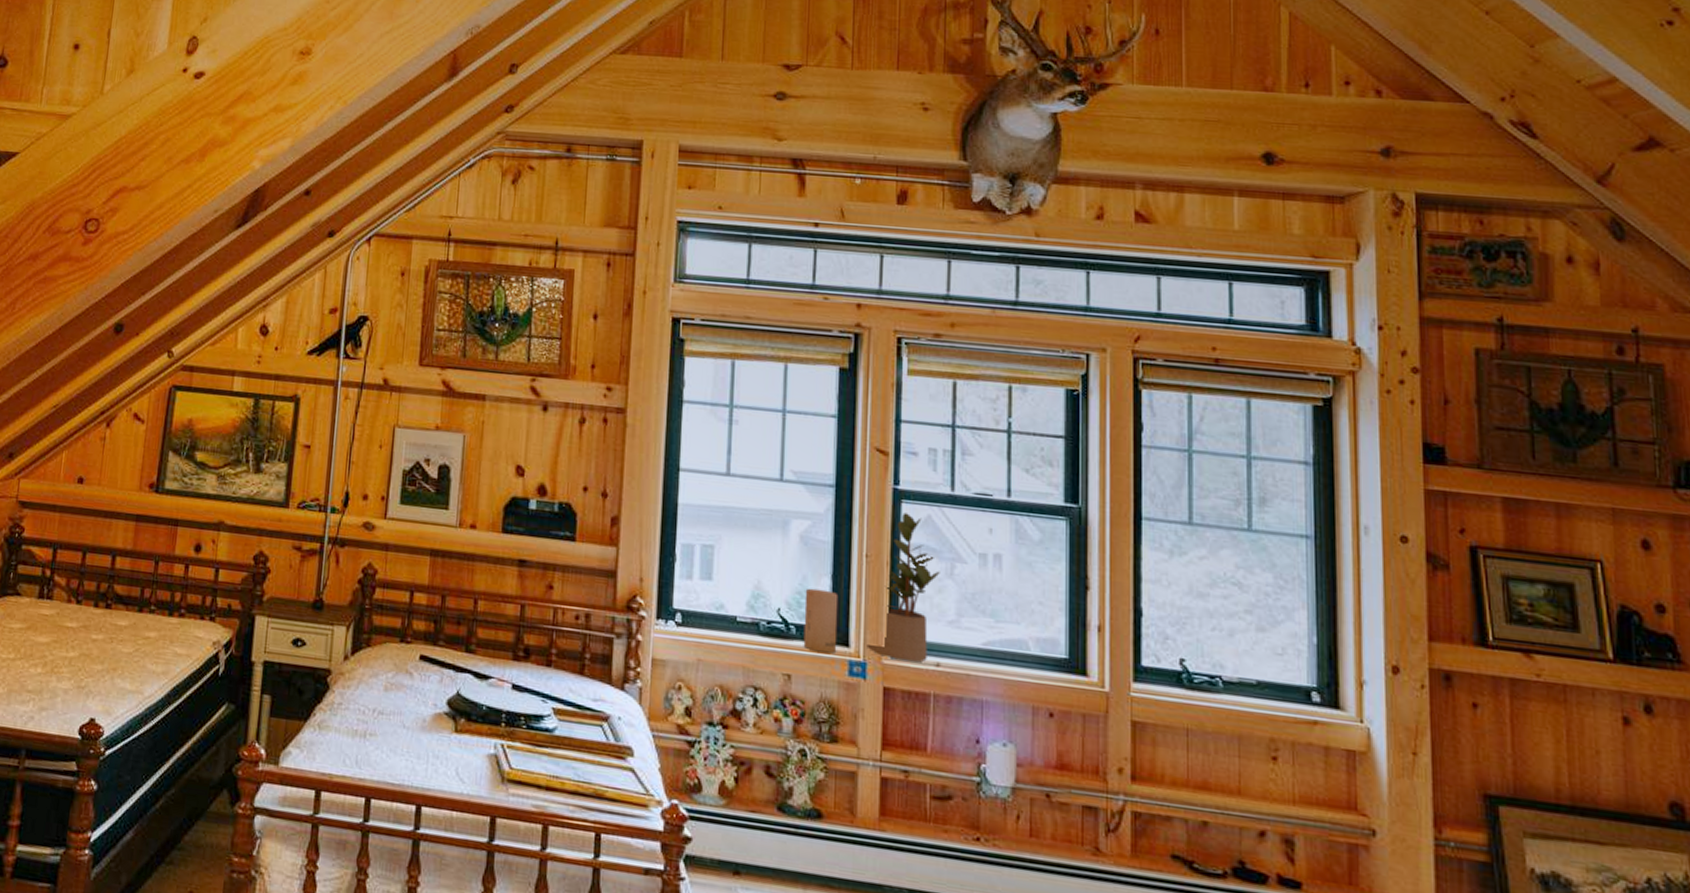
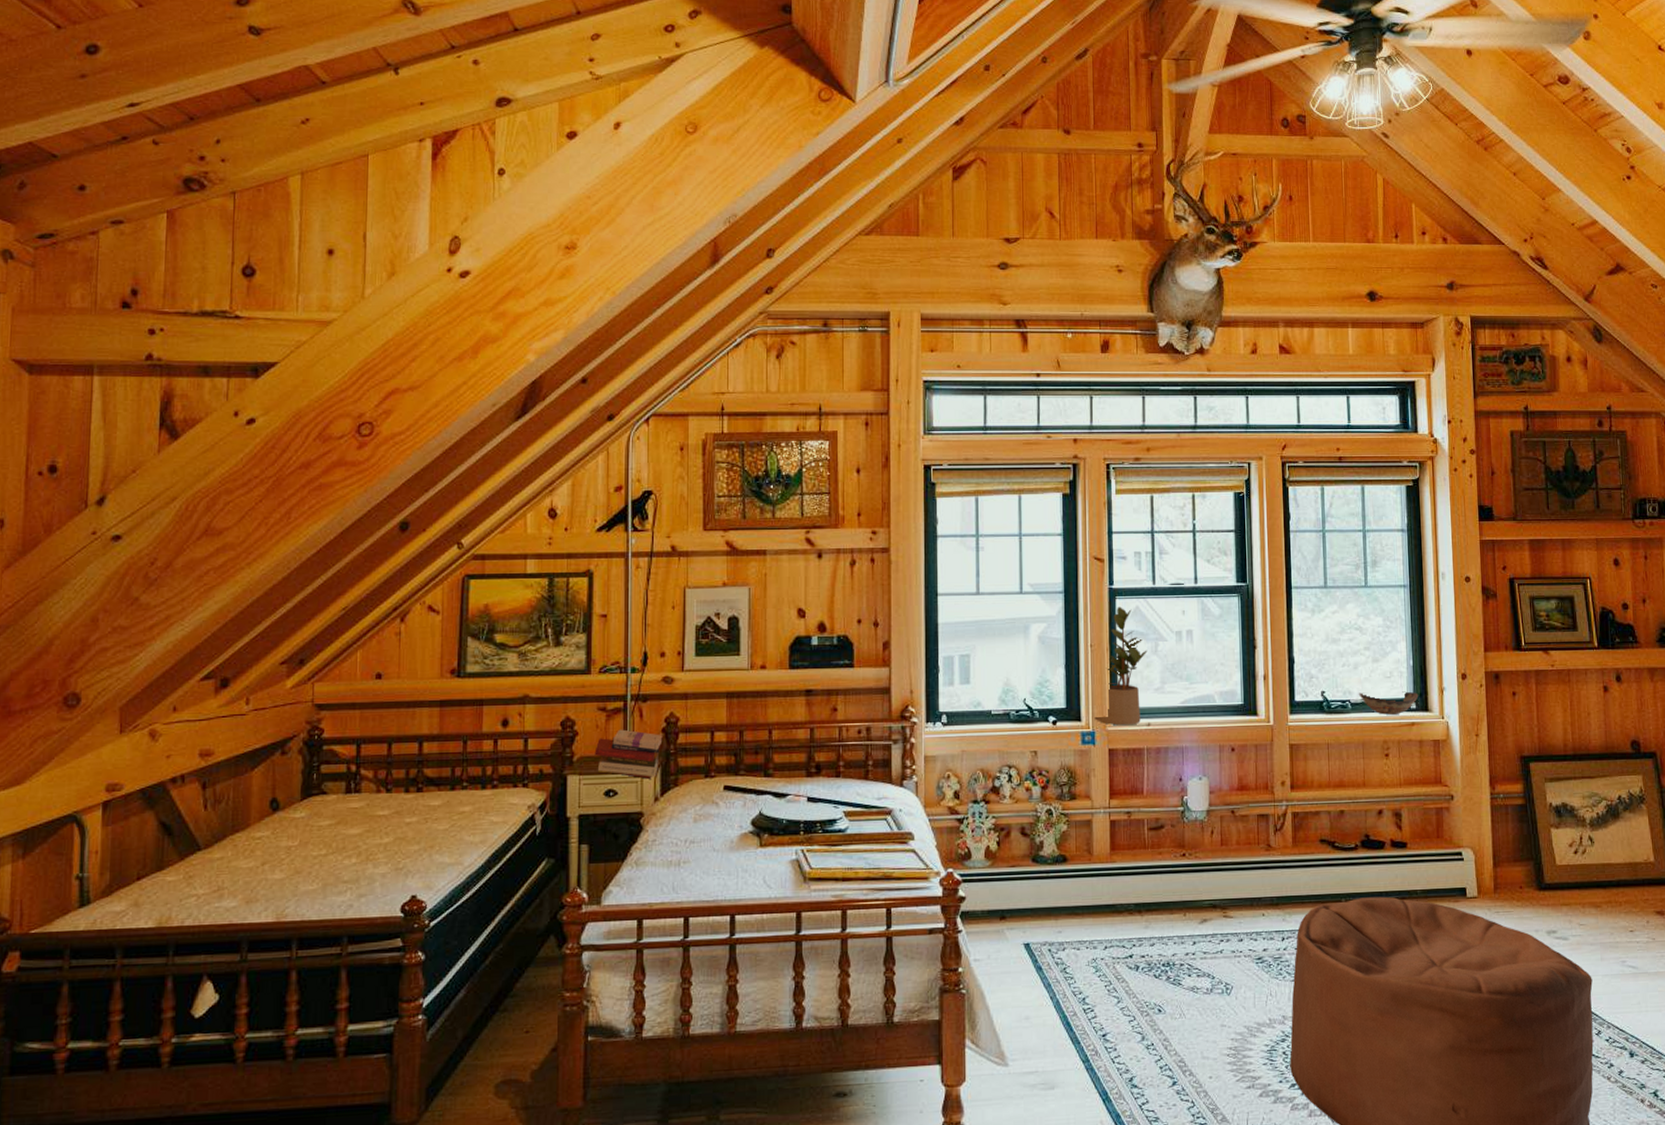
books: none [285,573,359,634] -> present [594,729,663,779]
candle: present [803,588,839,654] -> none [1044,678,1072,729]
decorative bowl: none [1234,668,1325,707] -> present [1358,691,1419,715]

